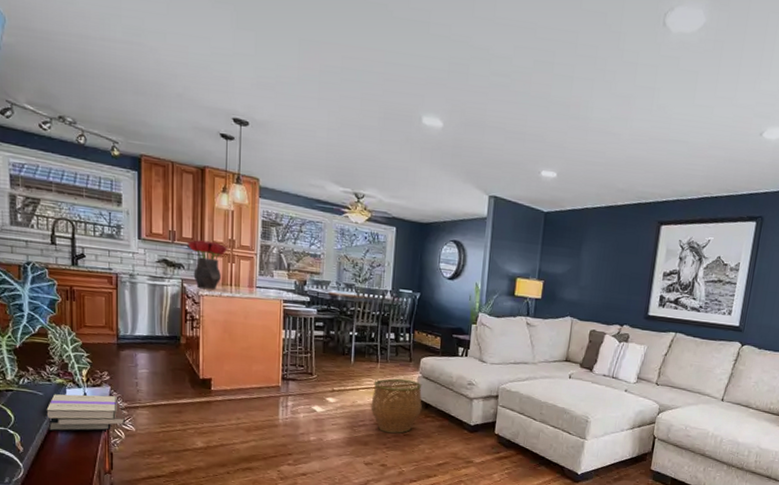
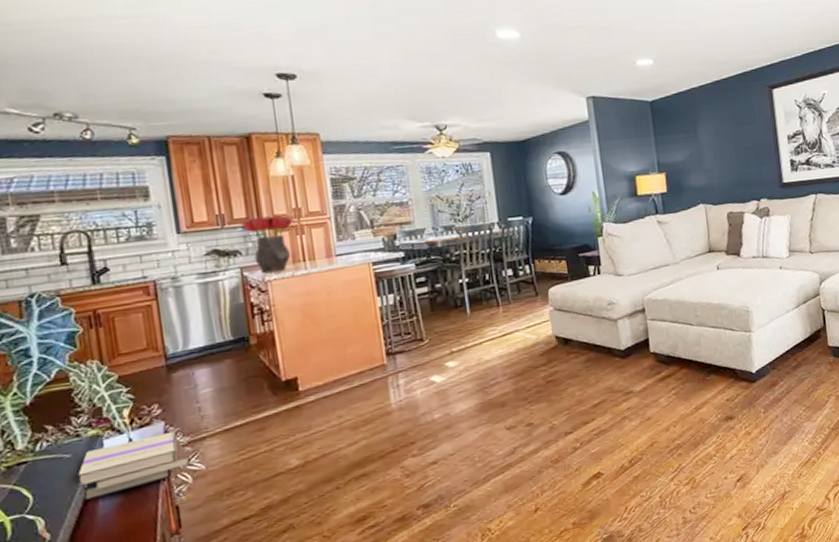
basket: present [370,378,422,434] -> none [498,316,561,385]

